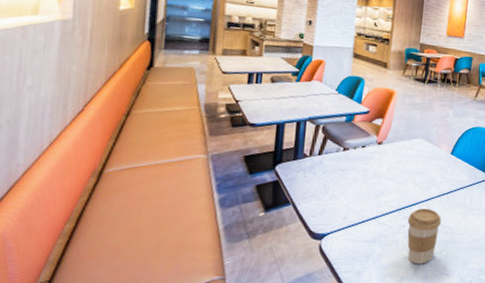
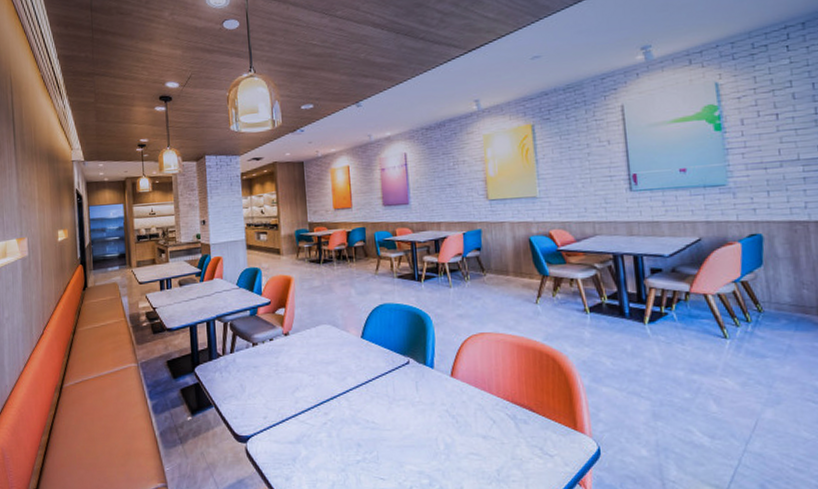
coffee cup: present [407,208,441,264] -> none [328,402,364,467]

